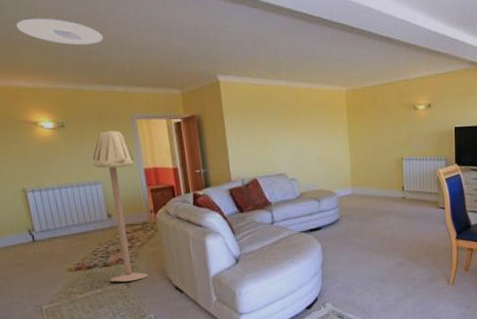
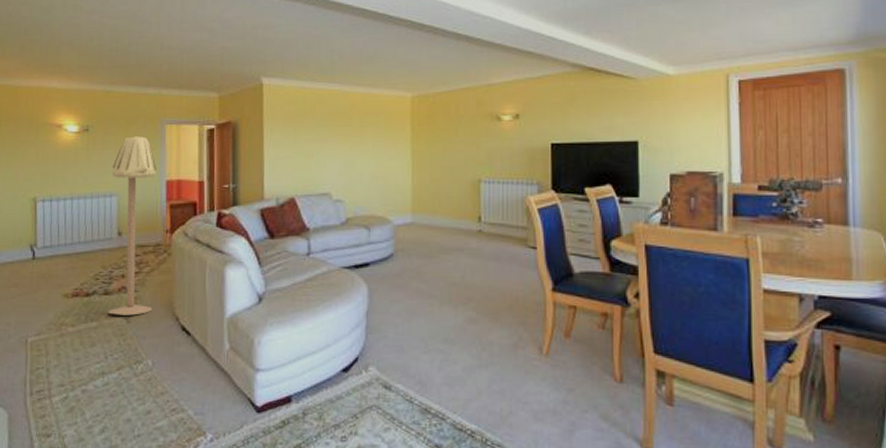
ceiling light: present [16,18,104,45] -> none [60,18,145,45]

